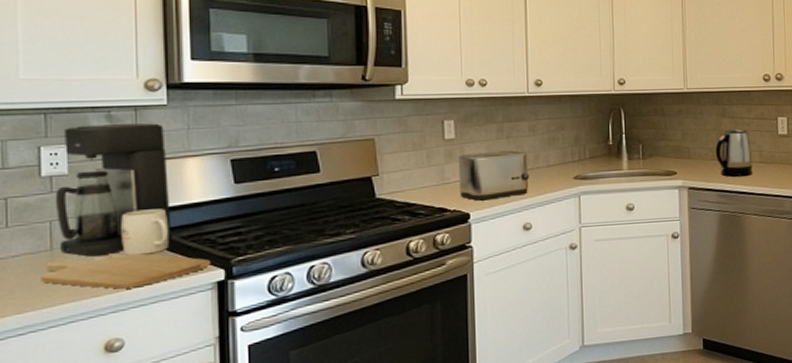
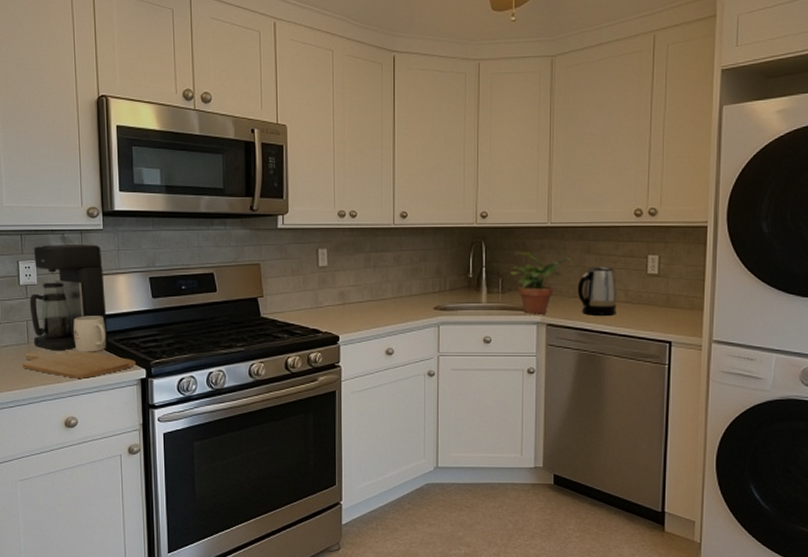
toaster: present [458,150,529,201] -> none [330,279,392,325]
potted plant: none [650,118,709,180] -> present [510,253,572,315]

